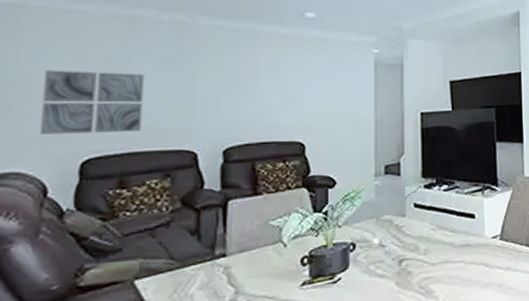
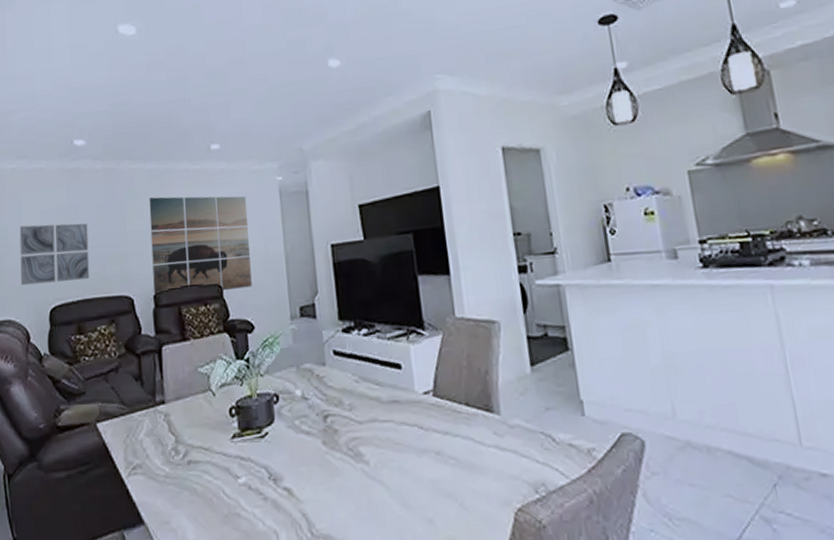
wall art: none [224,55,340,151] -> present [149,196,252,296]

